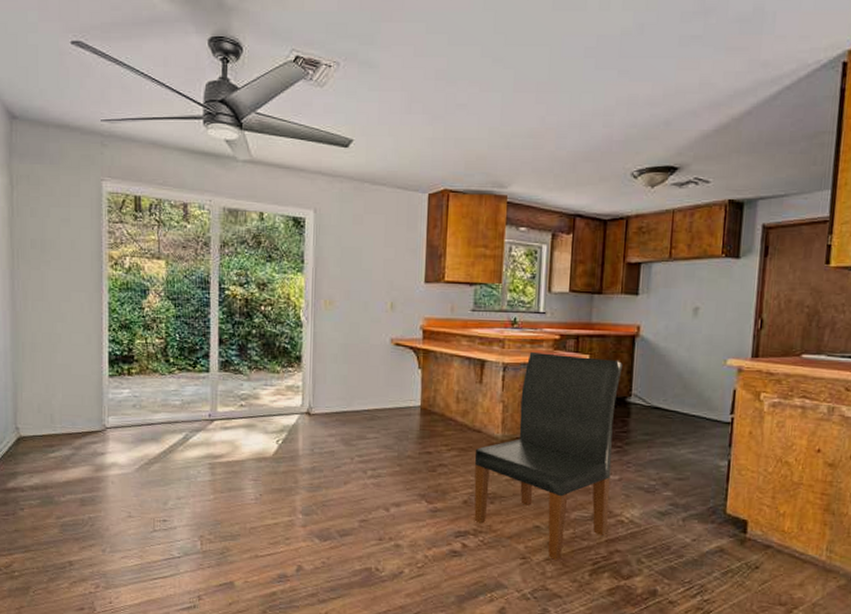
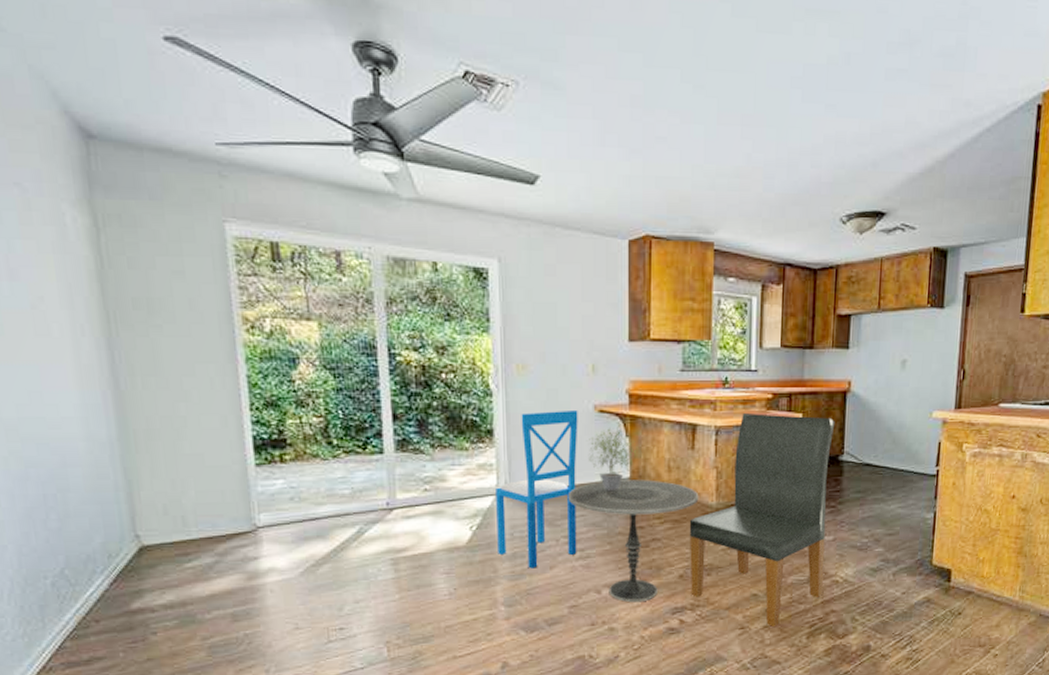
dining chair: none [299,341,376,483] -> present [496,409,578,569]
side table: none [363,408,485,523] -> present [567,479,699,603]
potted plant: none [384,356,430,417] -> present [589,424,639,490]

